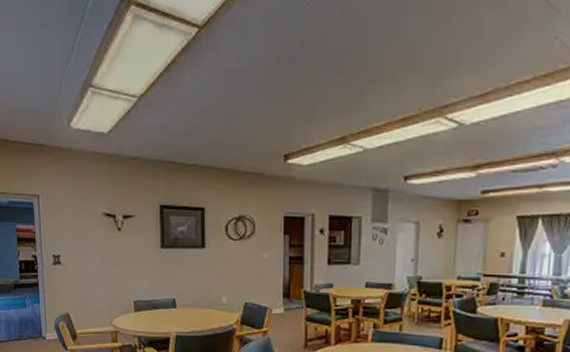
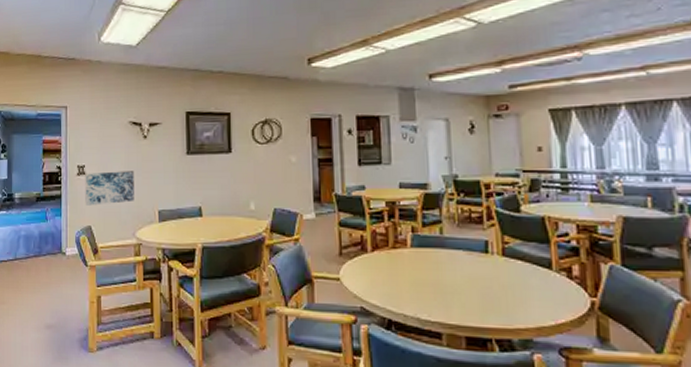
wall art: none [61,262,110,294] -> present [85,171,134,206]

